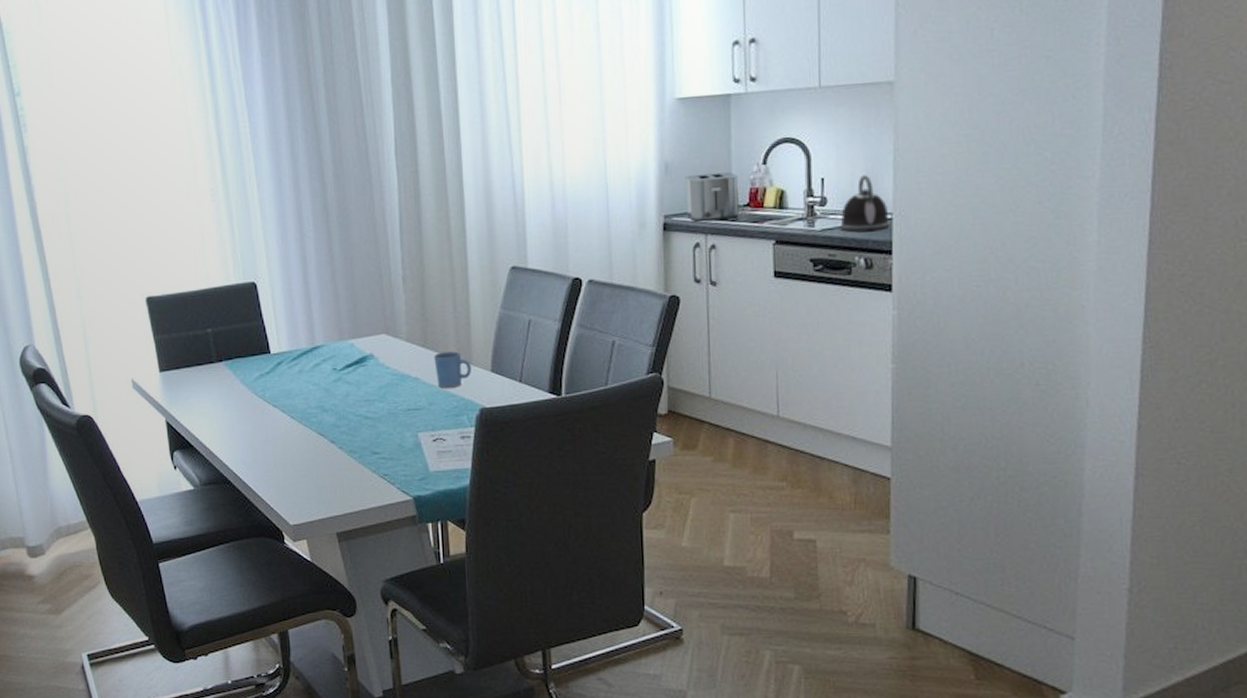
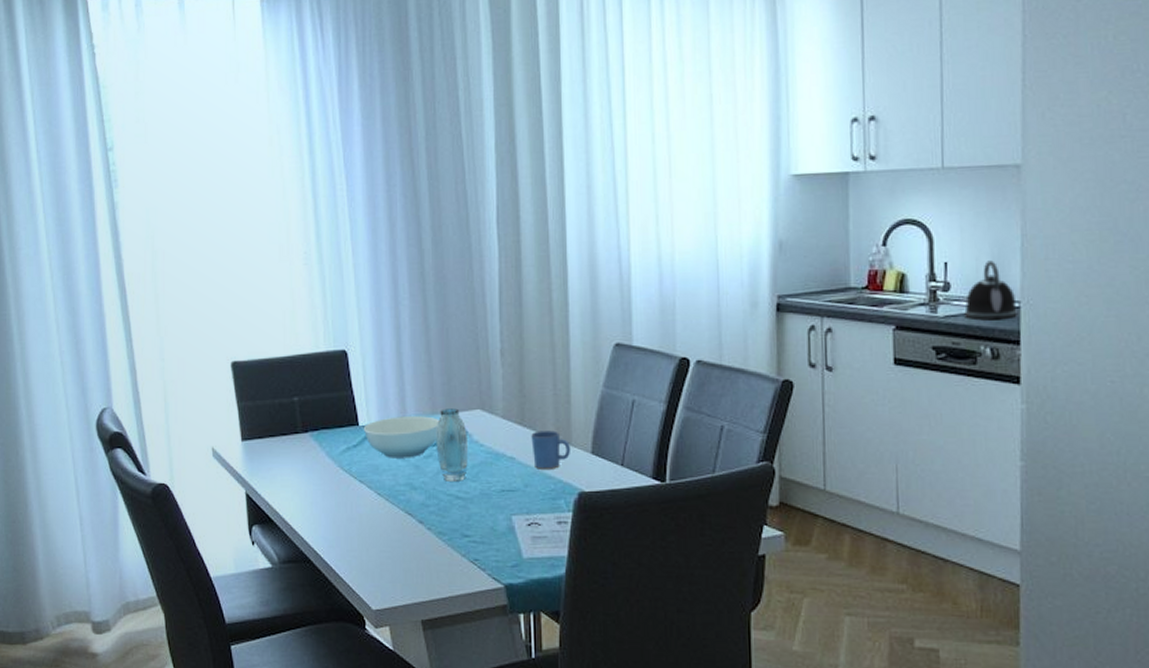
bowl: none [274,342,347,383] -> present [363,416,440,458]
vase: none [343,334,376,403] -> present [436,408,469,481]
toaster: present [685,172,739,223] -> none [800,252,857,304]

